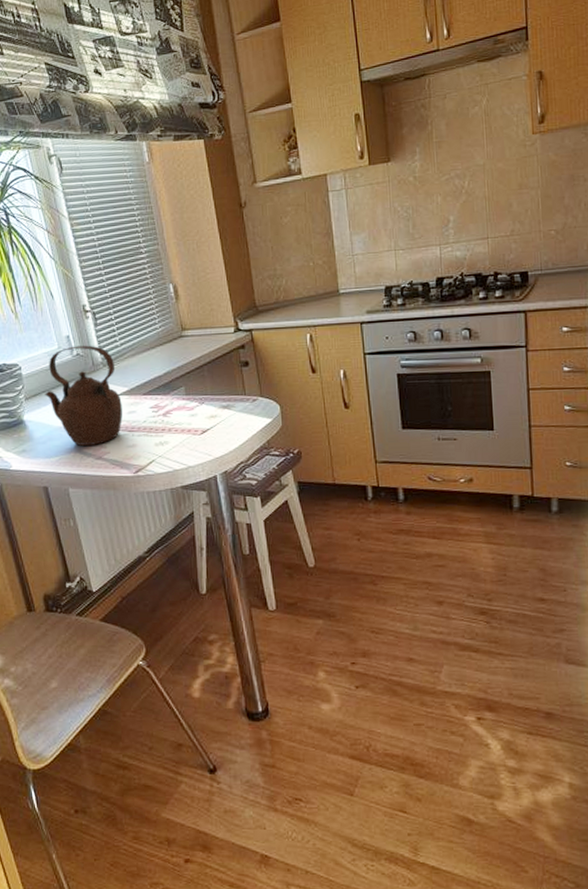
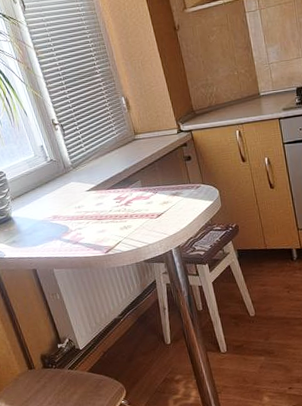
teapot: present [45,345,123,446] -> none [27,152,92,234]

